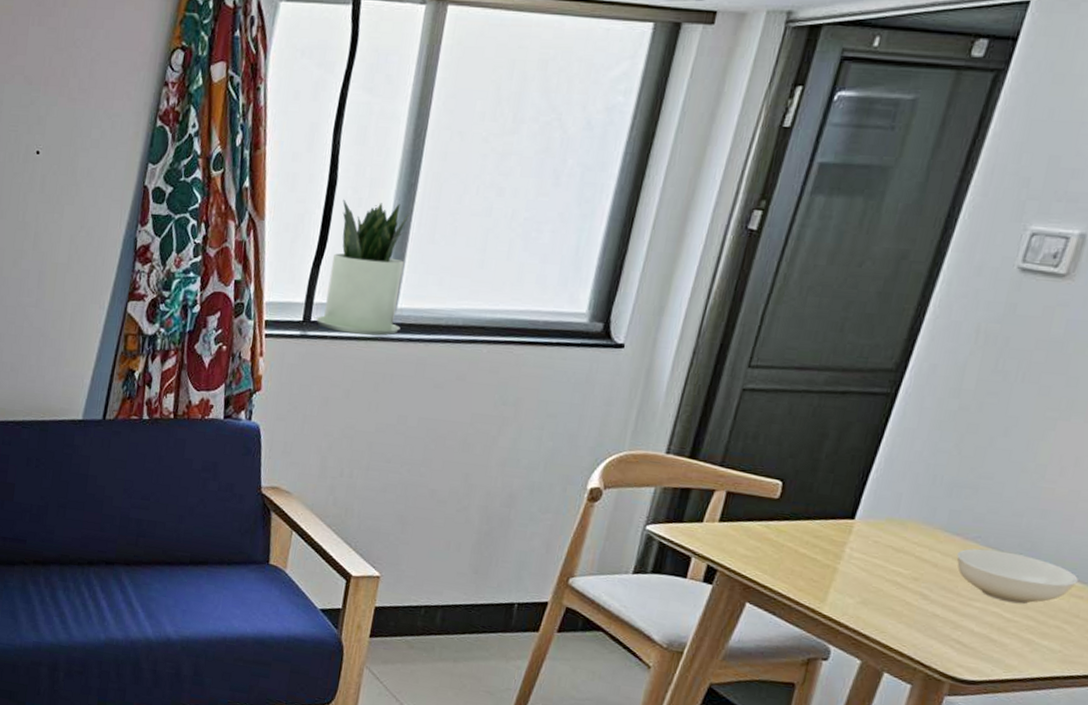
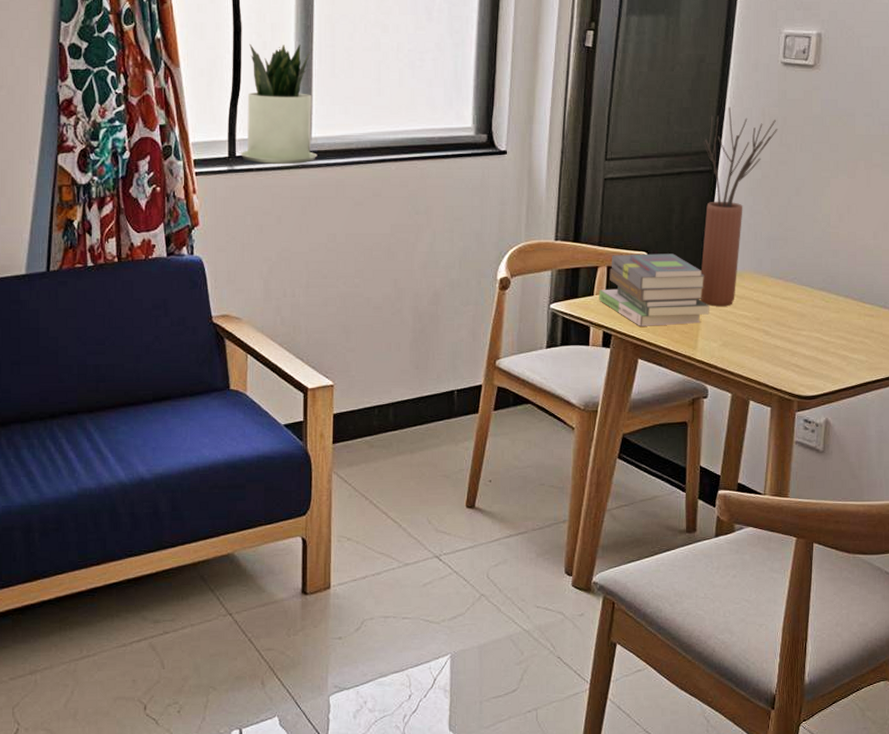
books: none [709,479,854,573] -> present [599,253,709,326]
vase: none [842,317,995,558] -> present [700,106,778,307]
bowl: present [957,548,1078,604] -> none [783,287,867,328]

